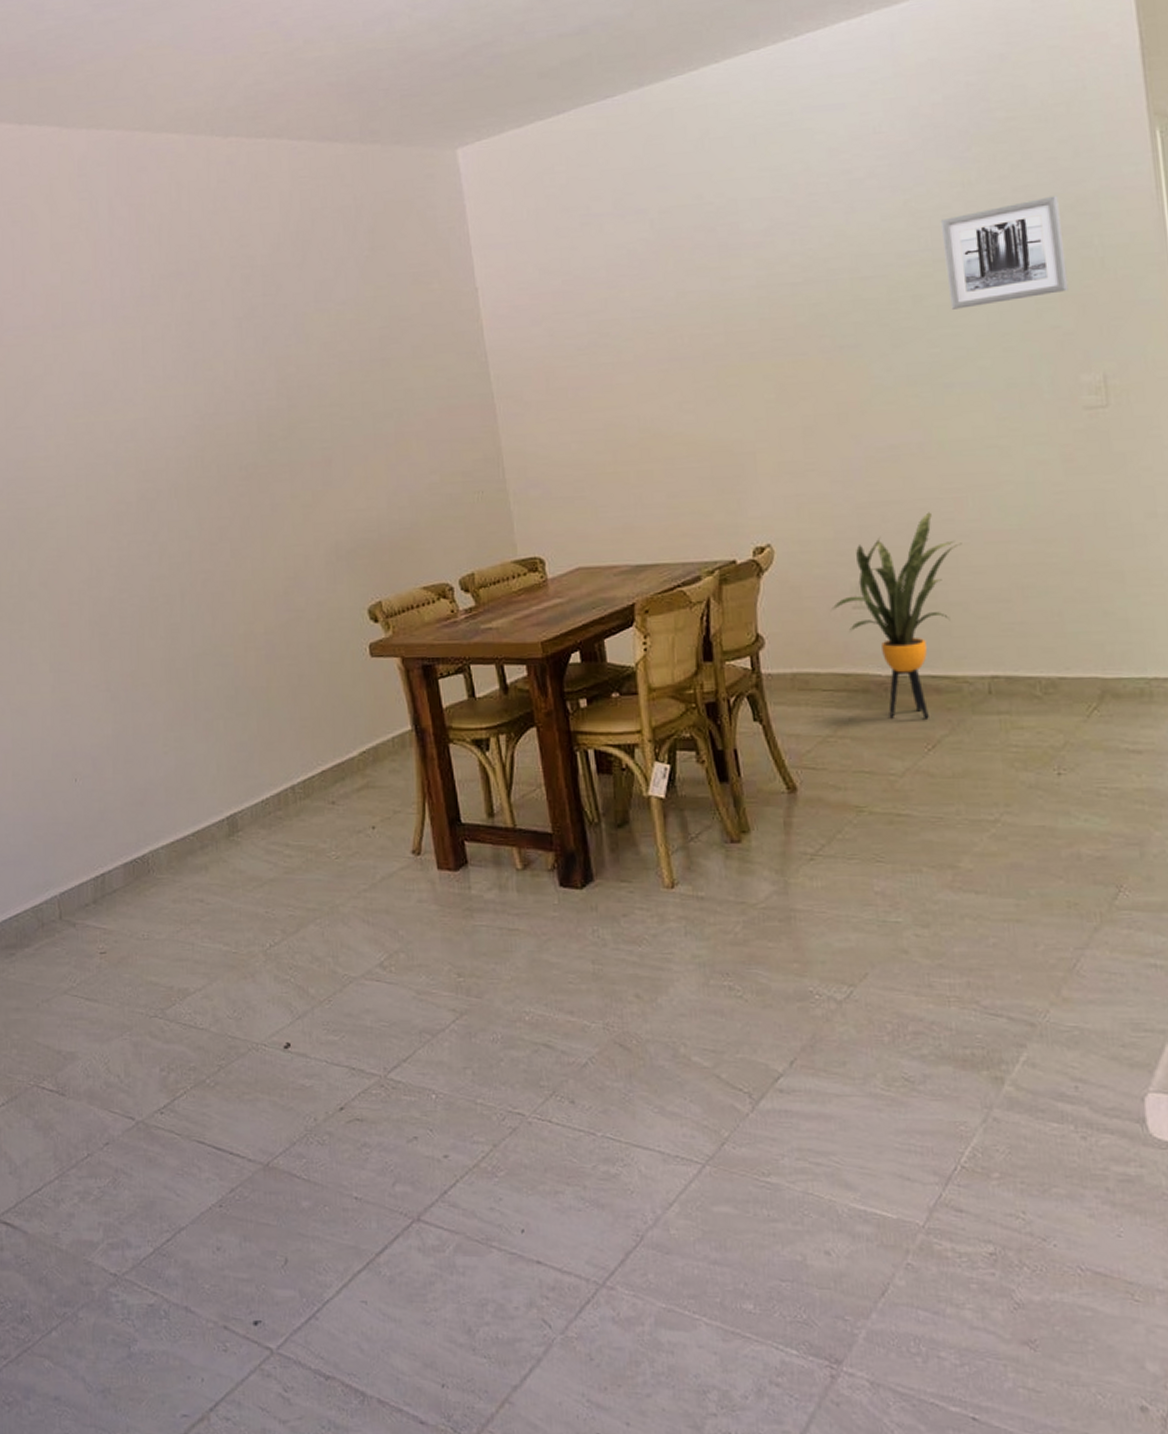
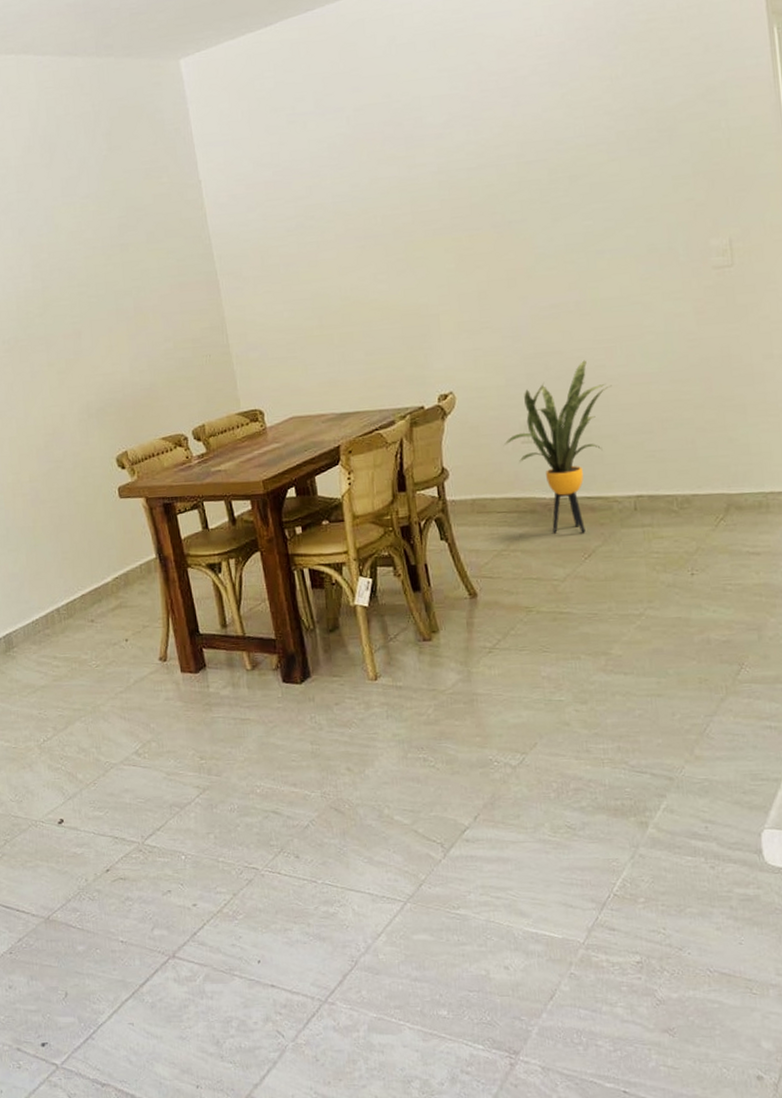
wall art: present [940,195,1069,310] -> none [592,86,700,187]

